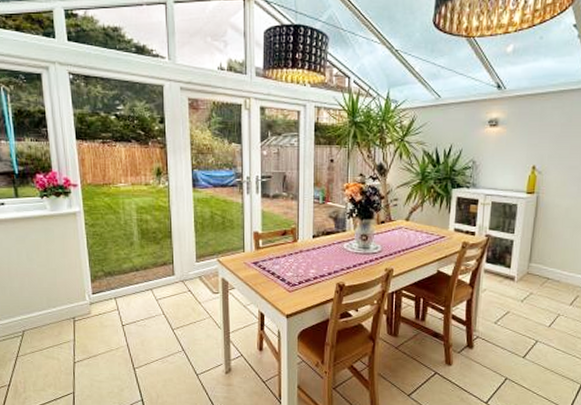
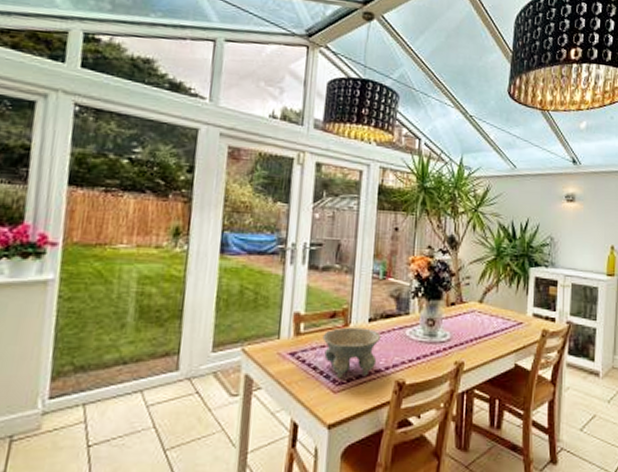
bowl: none [277,242,324,281] -> present [322,327,382,378]

